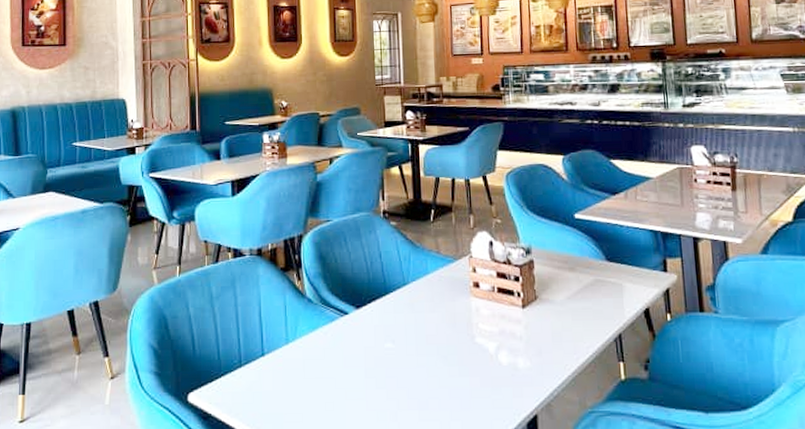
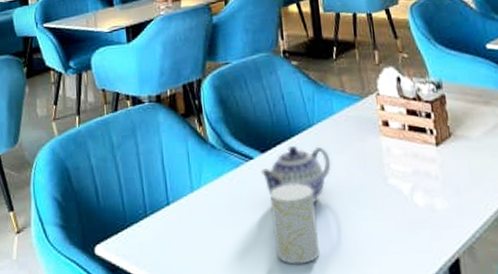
teapot: none [354,303,423,358] -> present [260,146,331,202]
cup: none [363,339,406,417] -> present [270,183,320,264]

